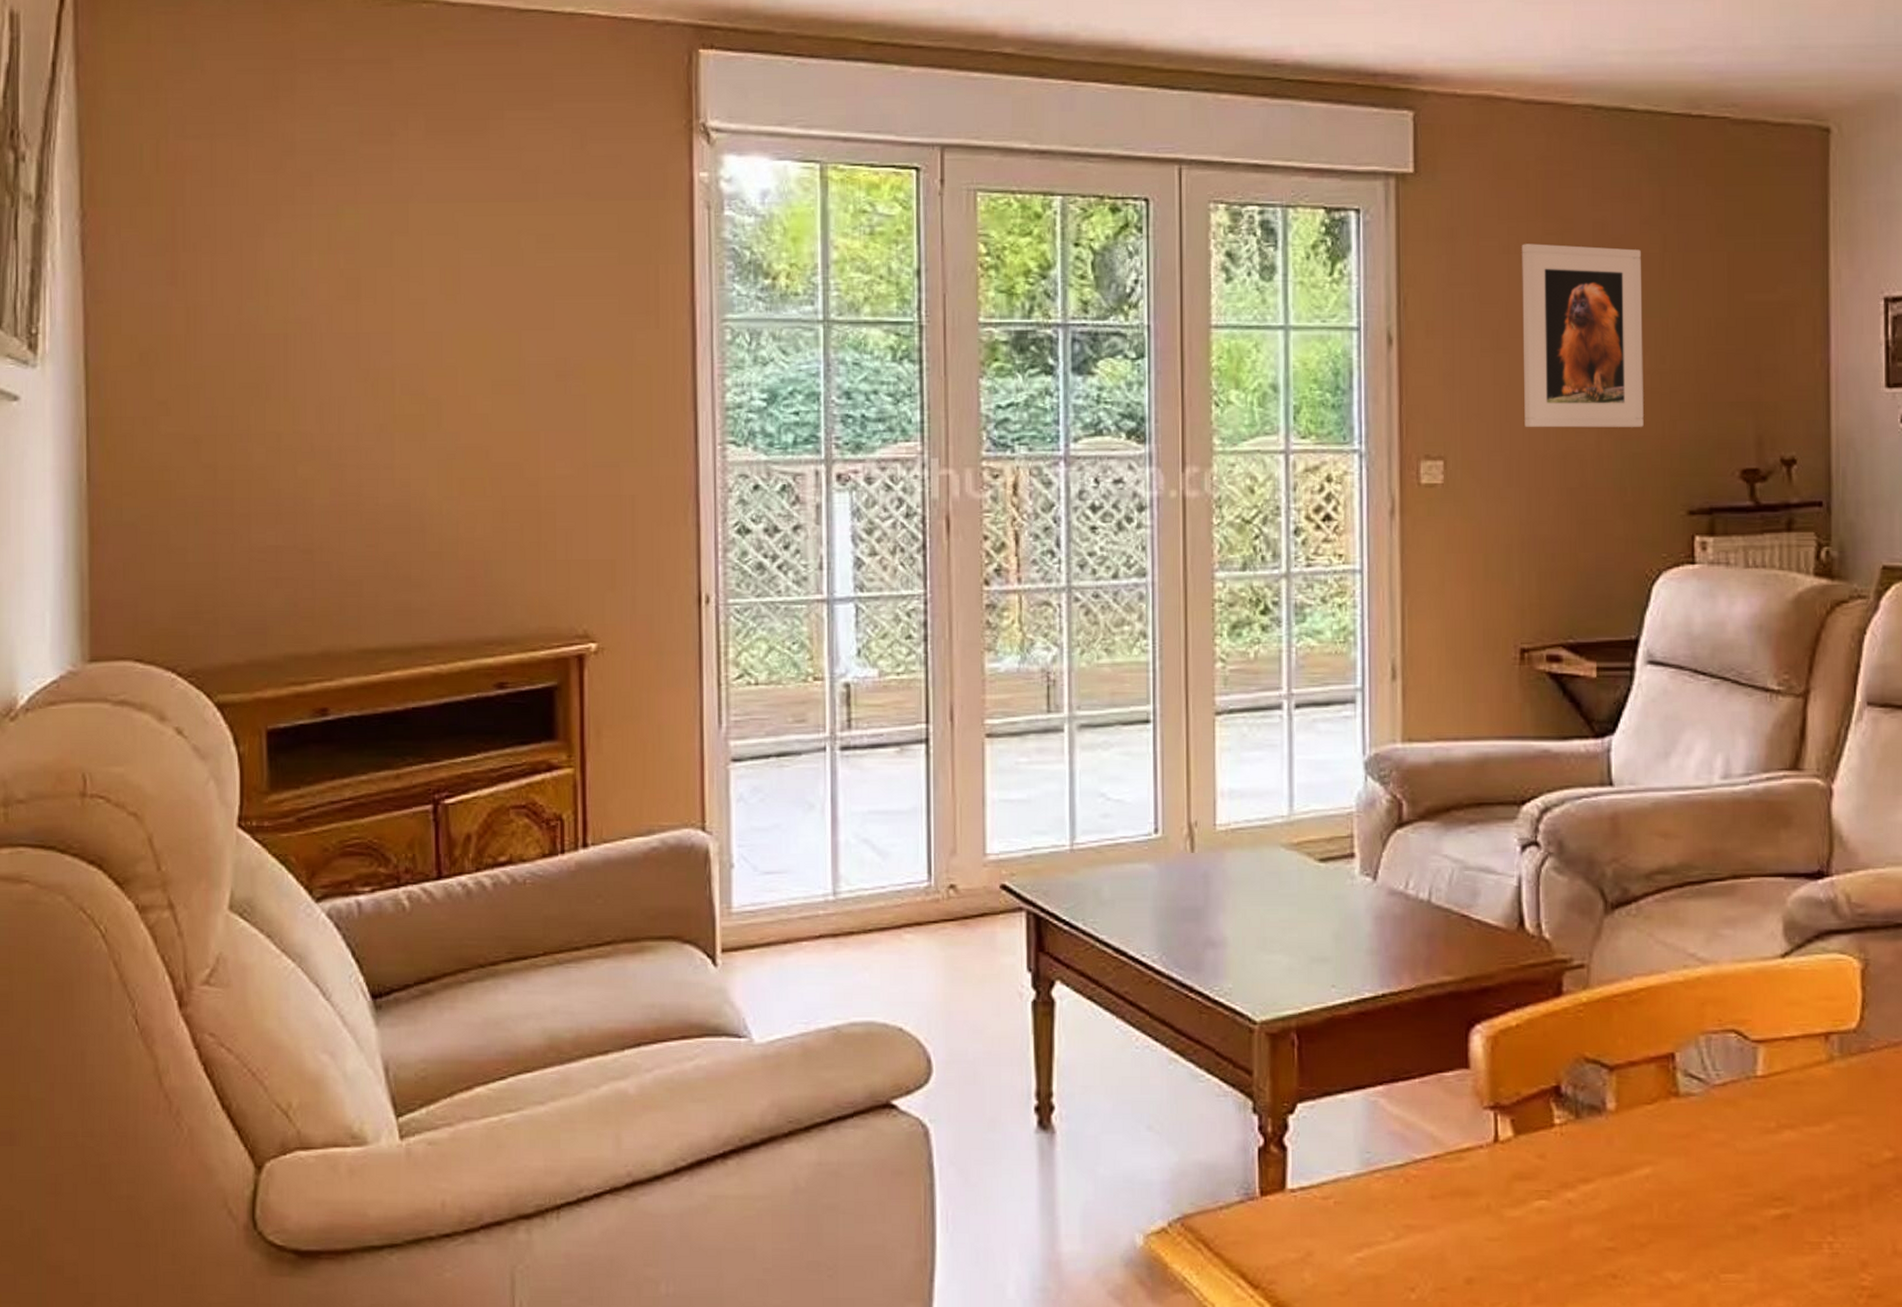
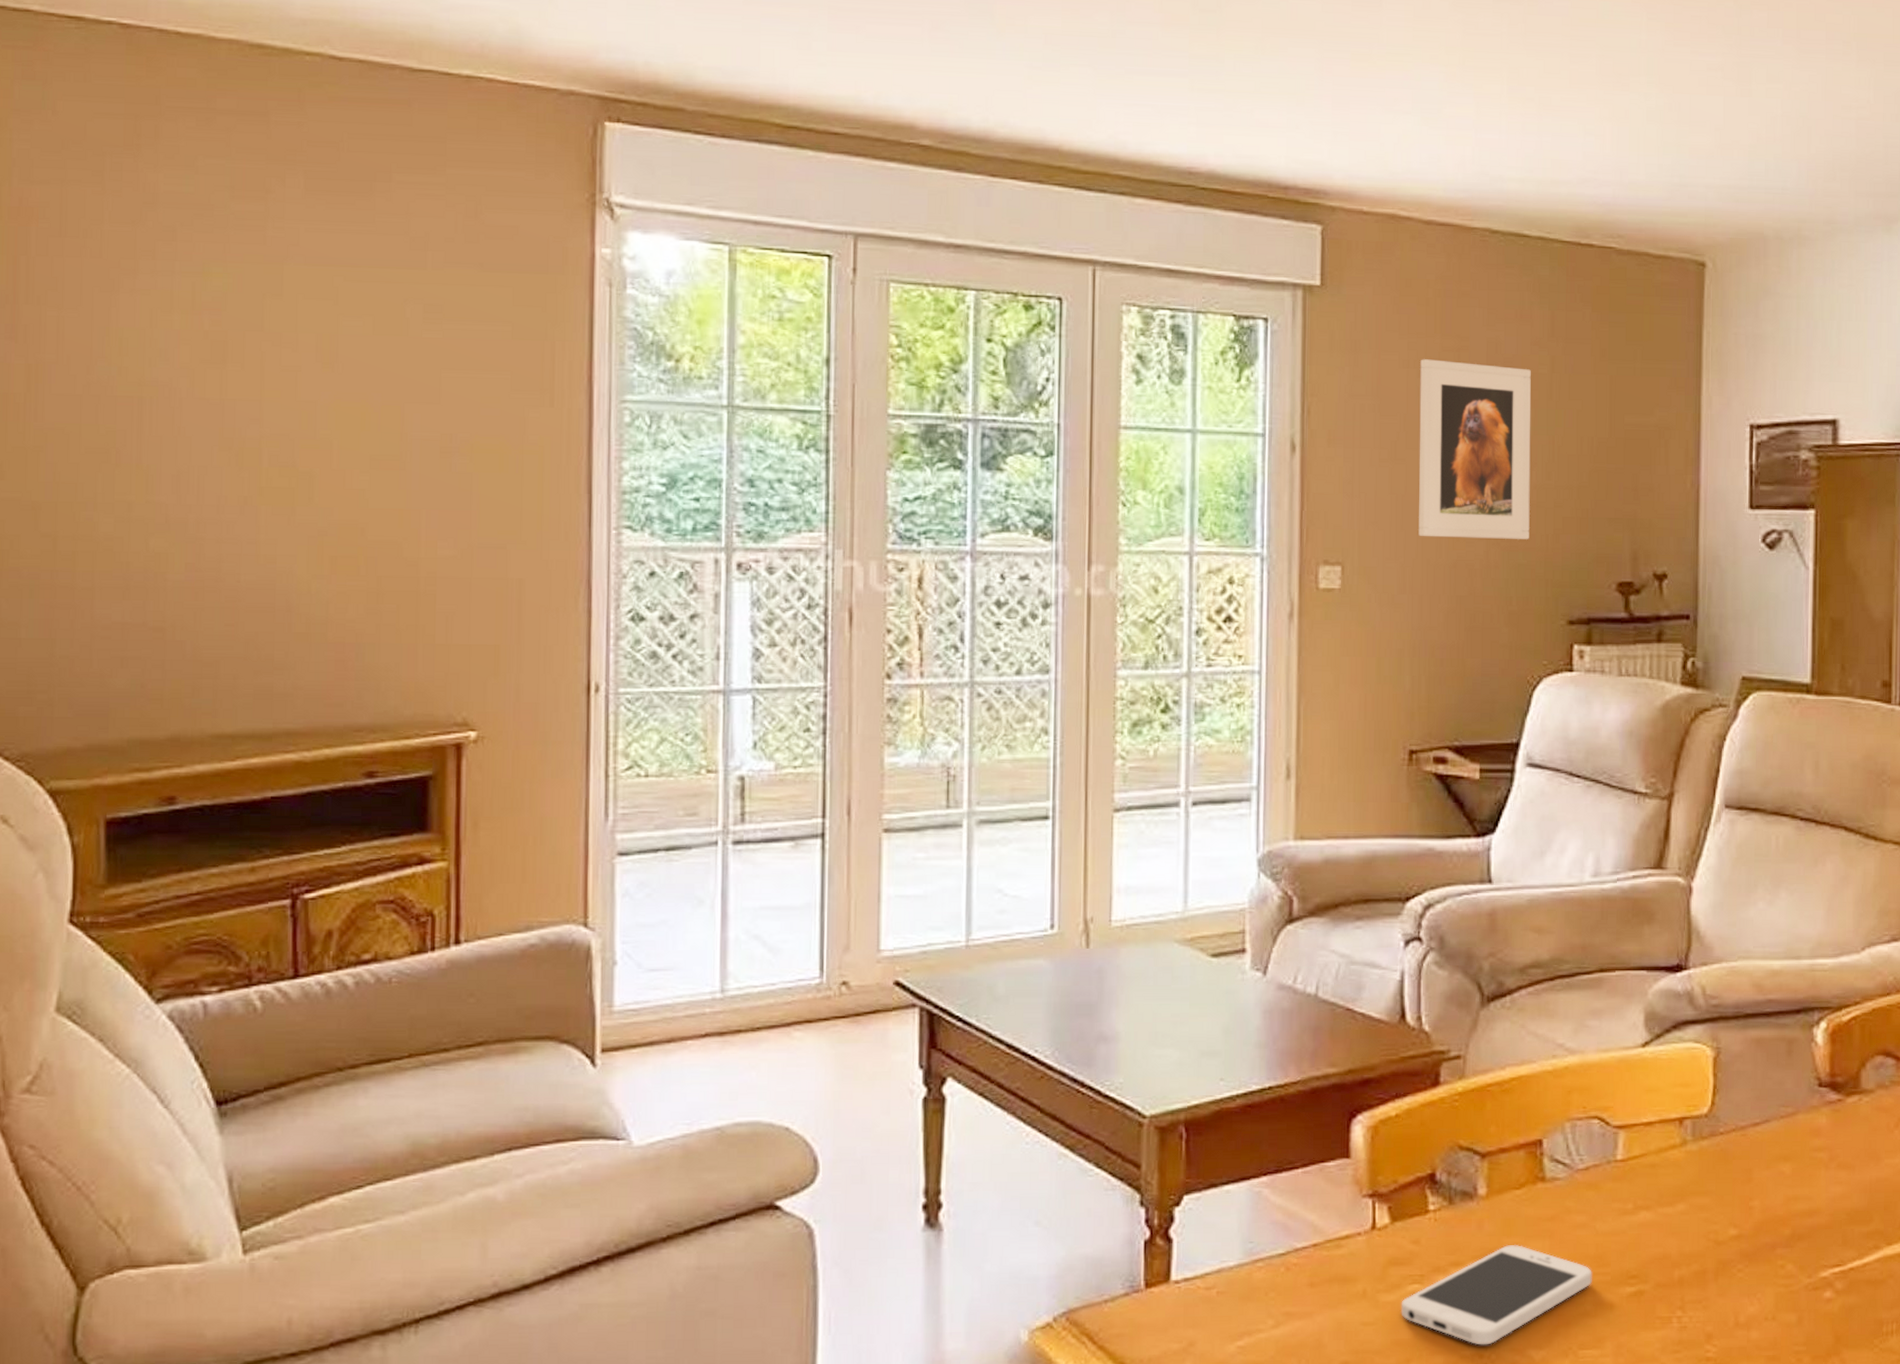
smartphone: none [1527,1162,1733,1265] -> present [1401,1245,1592,1345]

